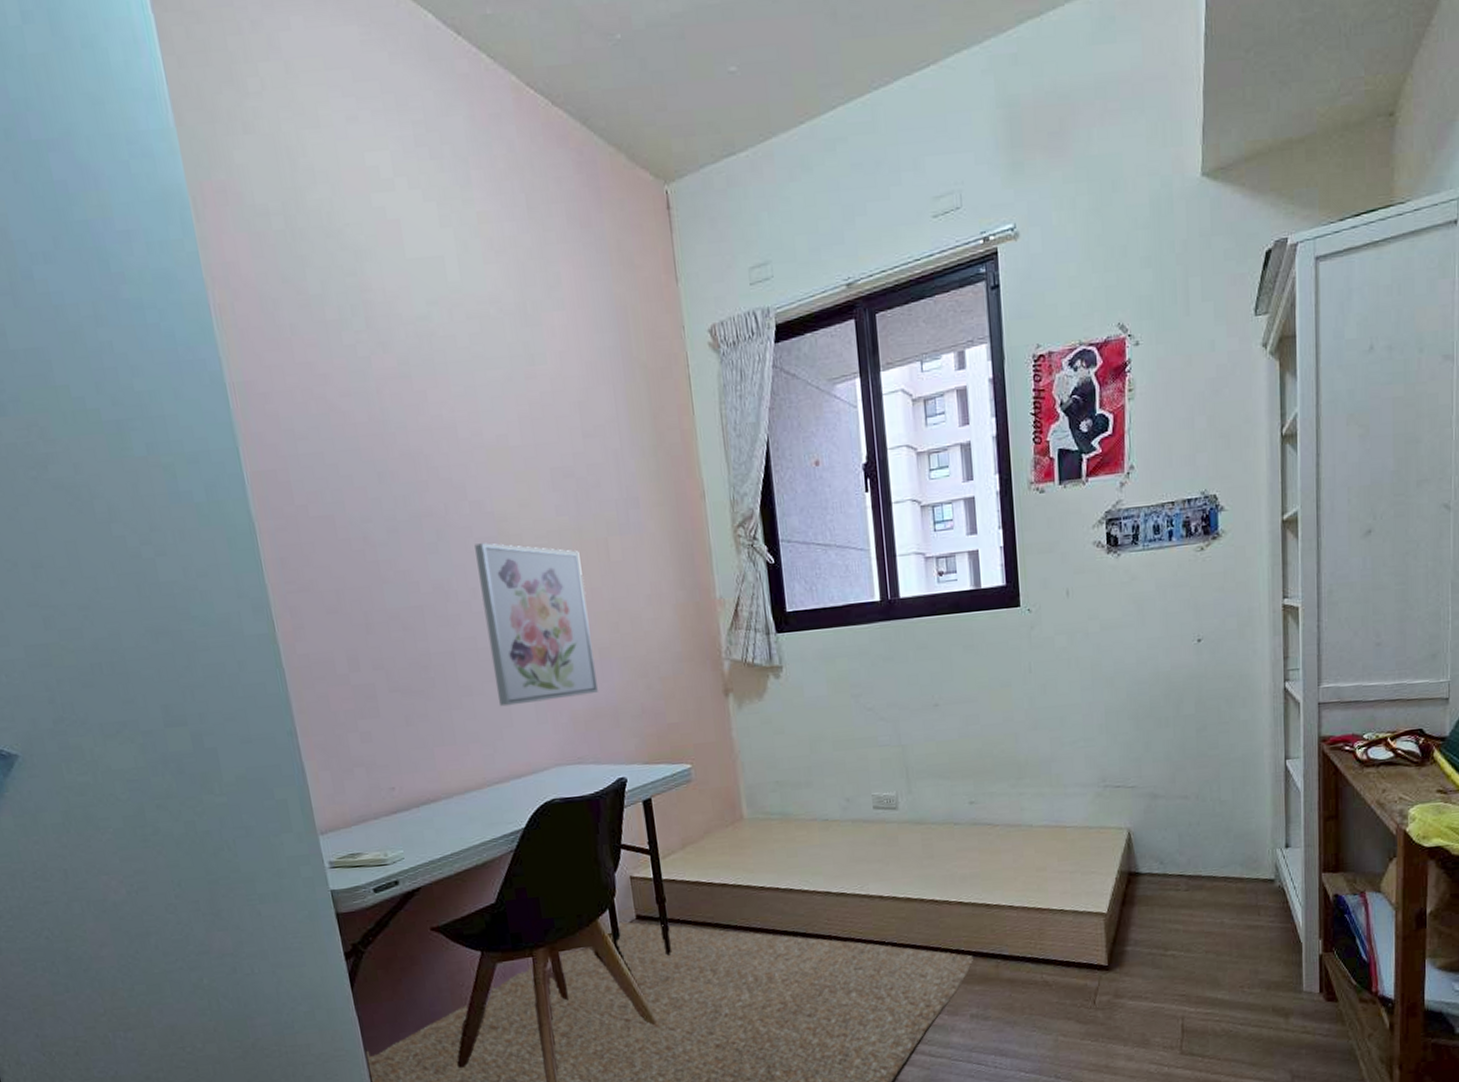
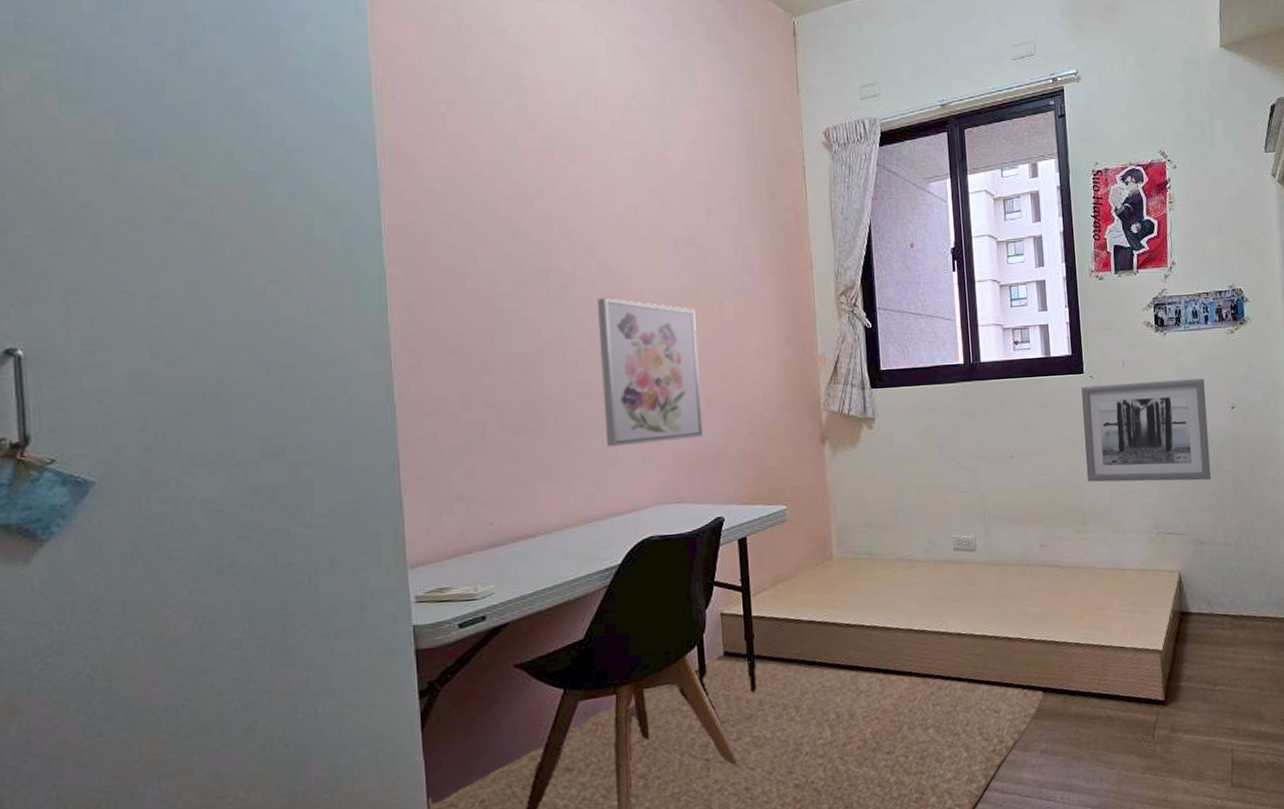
wall art: none [1017,607,1170,732] -> present [1081,378,1212,482]

